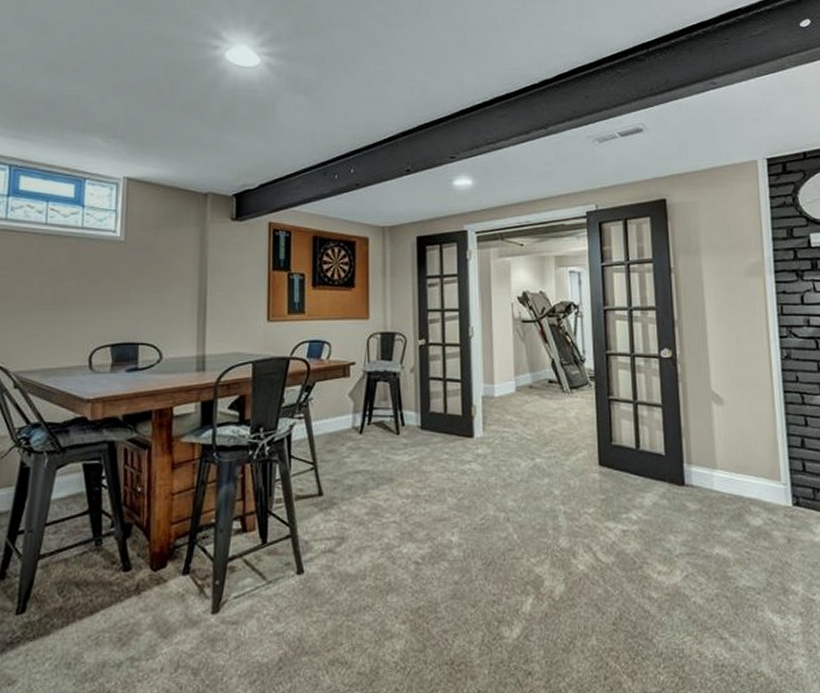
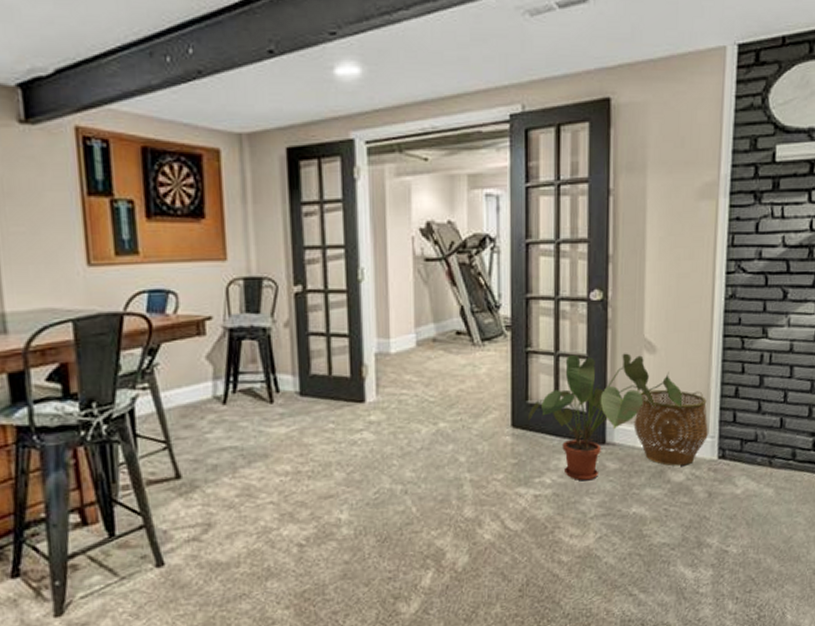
house plant: none [613,403,753,520] -> present [528,353,683,481]
basket: none [709,437,780,510] -> present [633,389,708,466]

